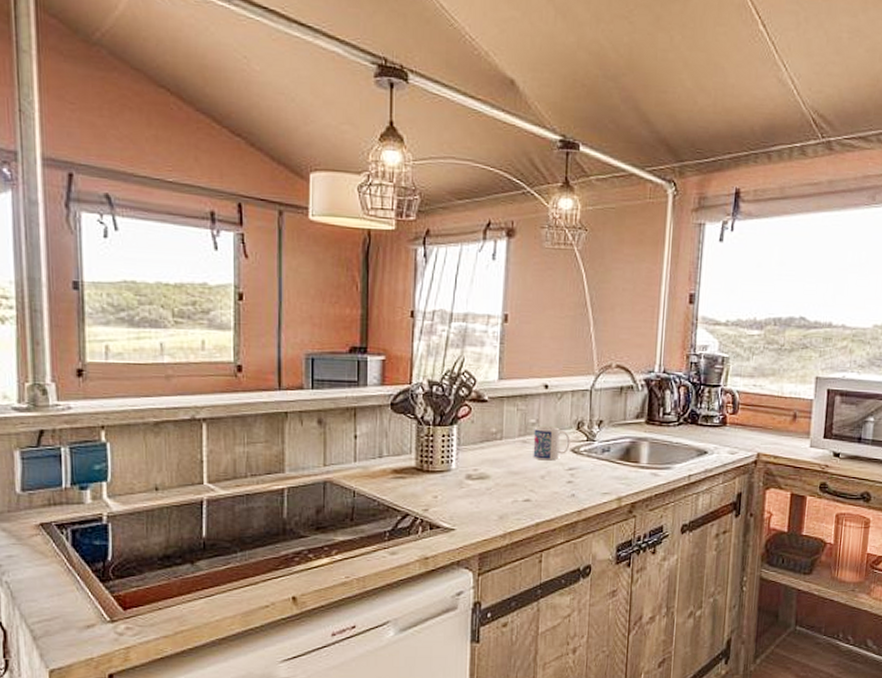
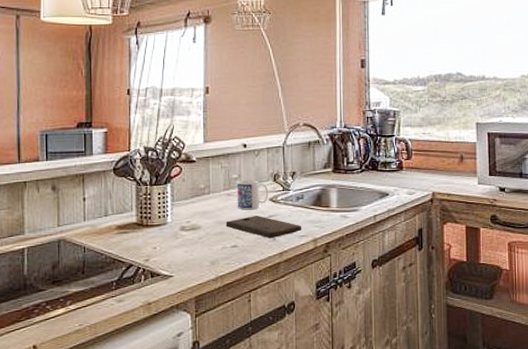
cutting board: none [518,467,606,495] -> present [225,216,302,239]

